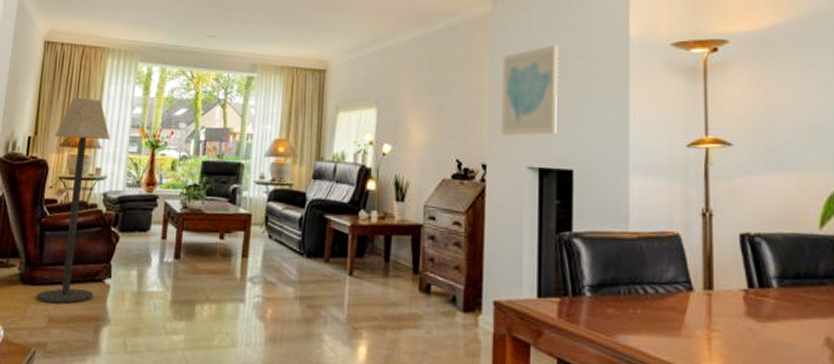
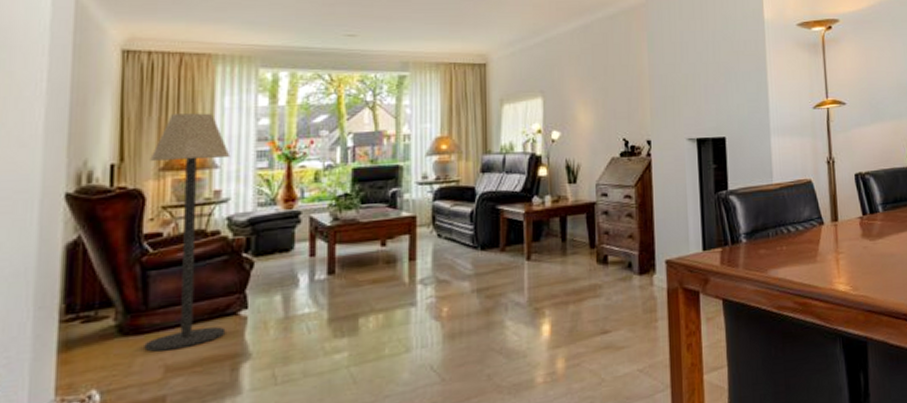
wall art: present [501,45,559,136] -> none [659,29,710,112]

